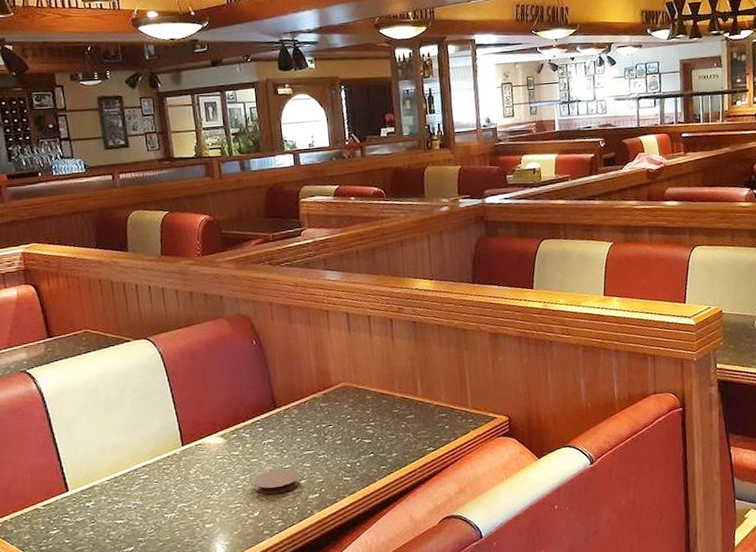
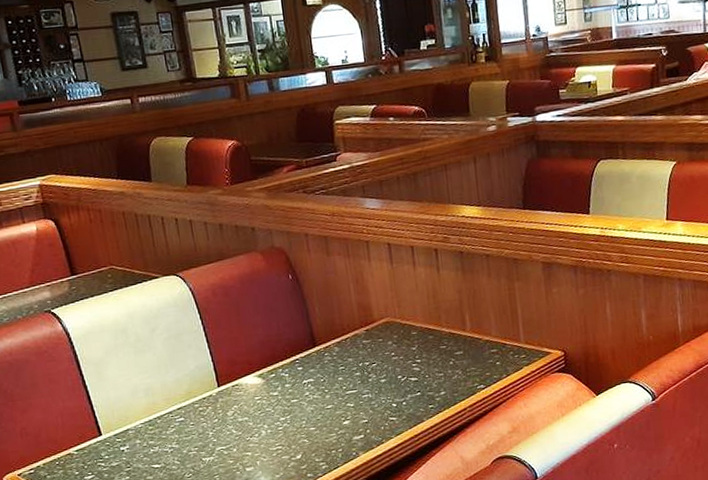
coaster: present [253,468,301,495] -> none [294,409,345,436]

